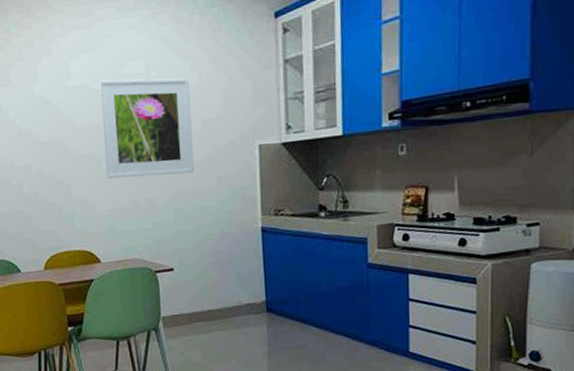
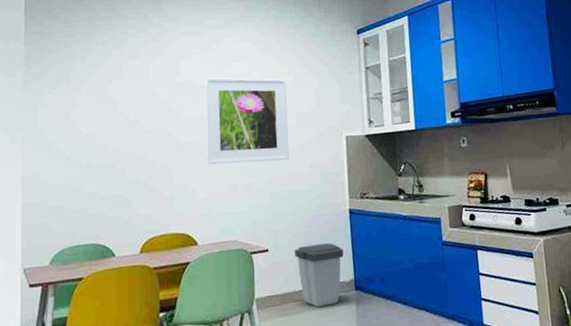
trash can: none [201,263,255,327] -> present [295,243,344,307]

